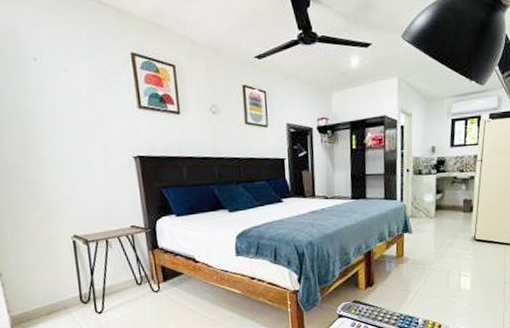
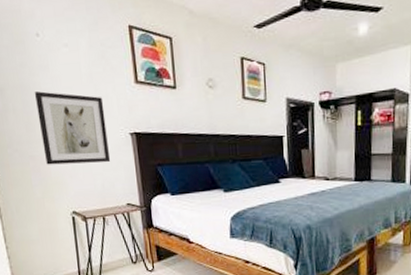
wall art: none [31,115,114,189] -> present [34,91,111,165]

